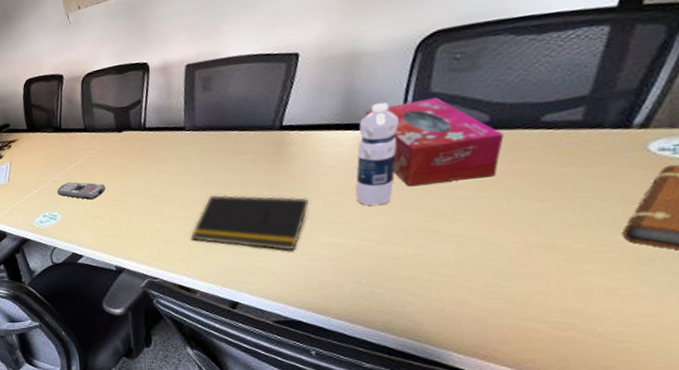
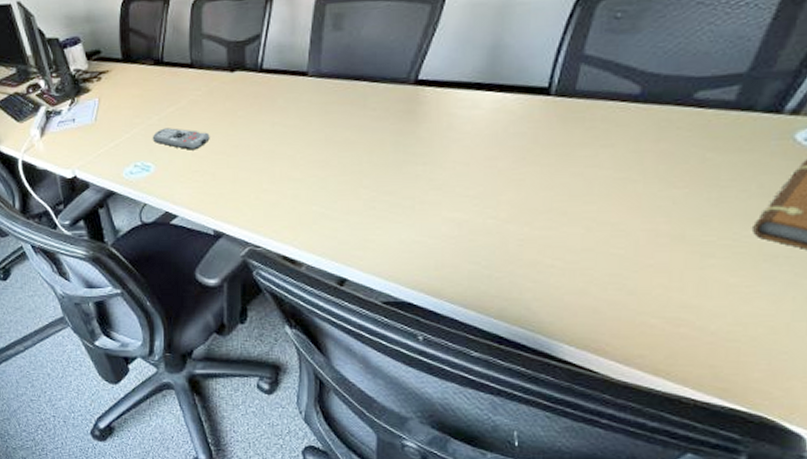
notepad: present [190,194,309,251] -> none [301,154,436,225]
water bottle: present [355,102,399,207] -> none [487,62,545,181]
tissue box: present [366,97,504,187] -> none [511,60,652,162]

